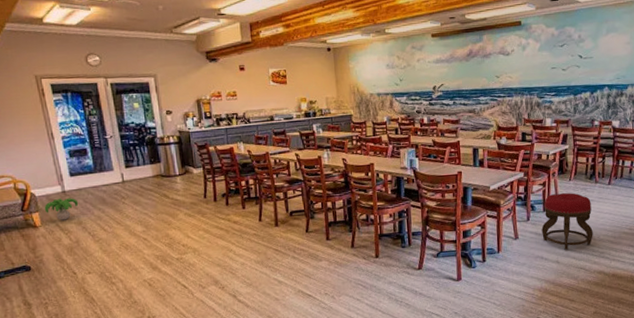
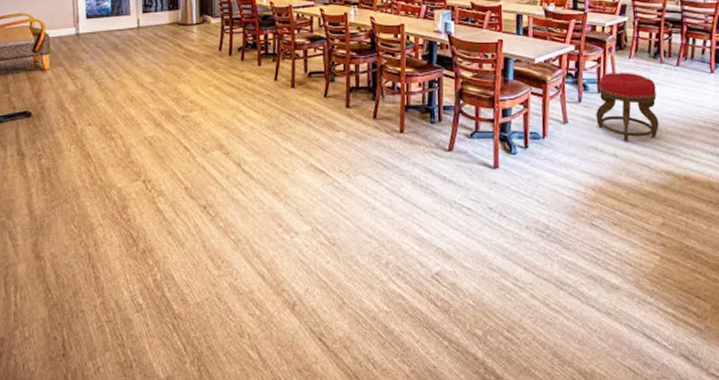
decorative plant: present [44,198,79,221] -> none [55,40,91,65]

